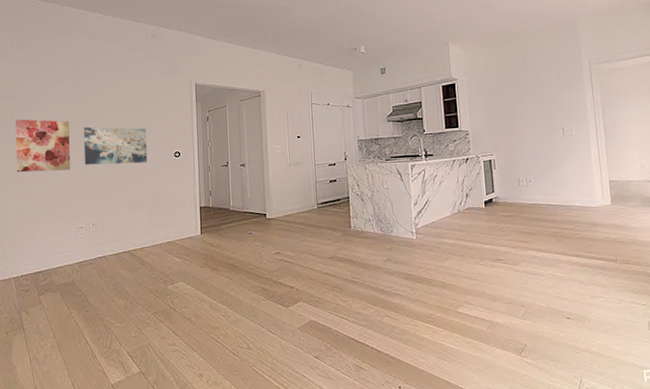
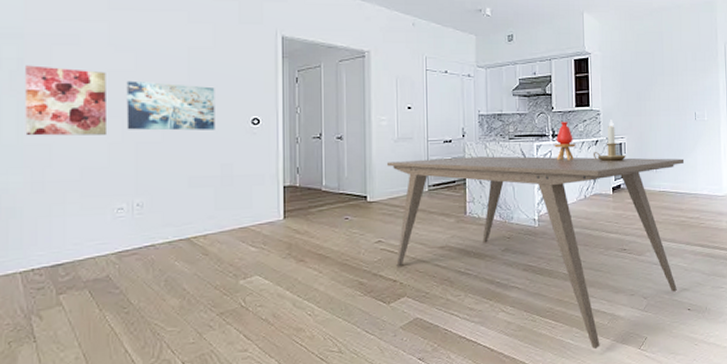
dining table: none [282,172,555,353] -> present [387,156,685,349]
vase: none [427,142,448,178] -> present [554,121,576,161]
candlestick: none [464,138,496,178] -> present [592,119,626,162]

